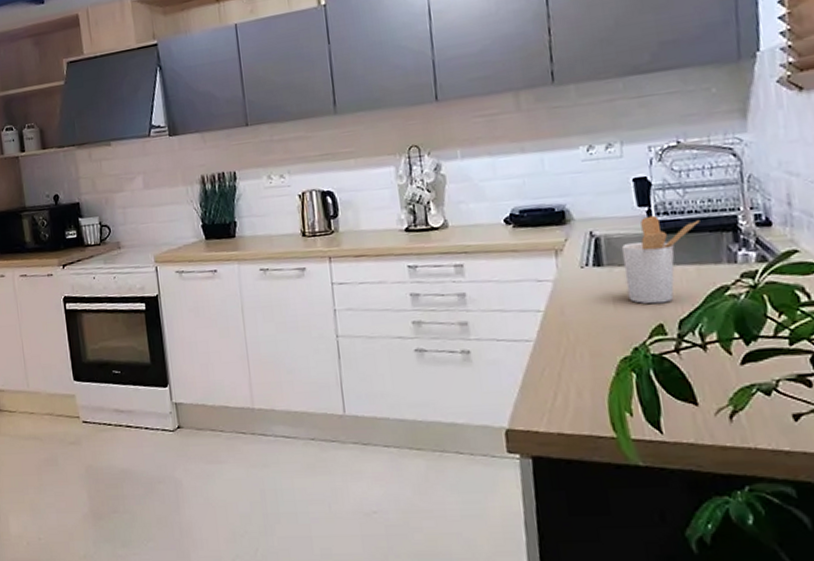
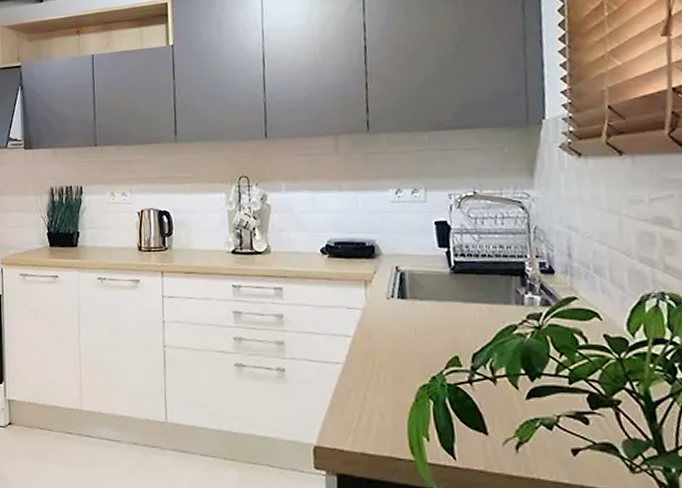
utensil holder: present [621,215,700,305] -> none [423,256,492,337]

